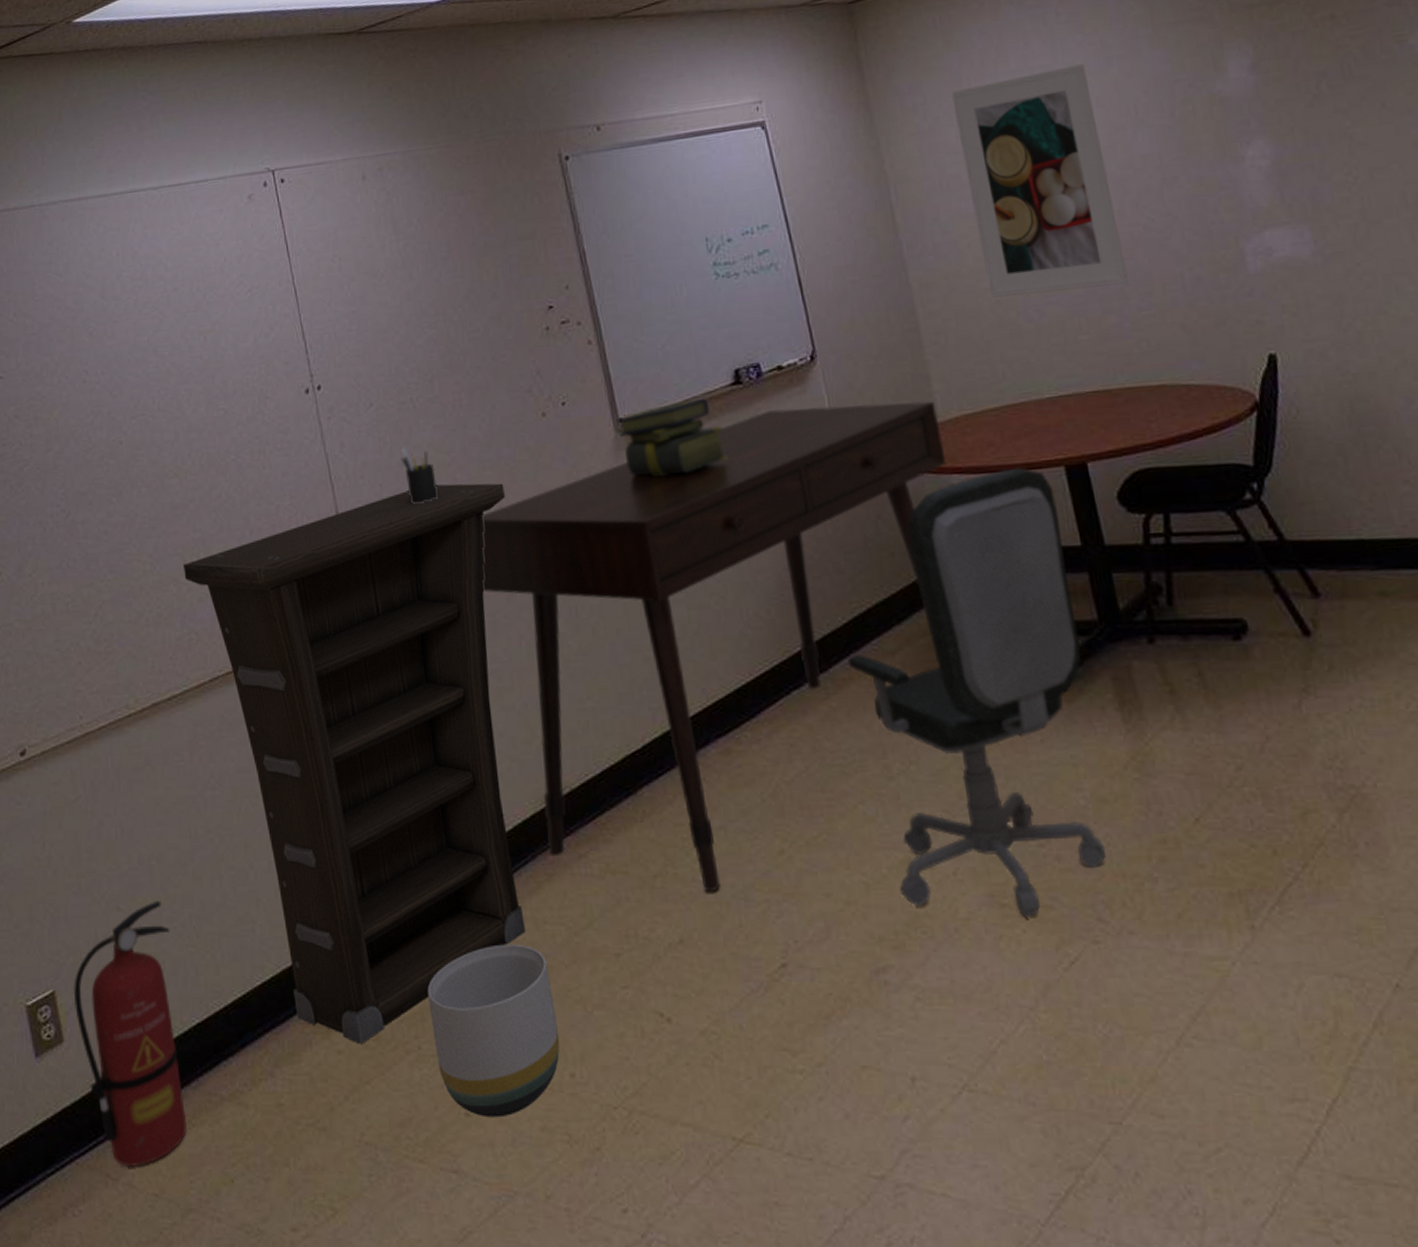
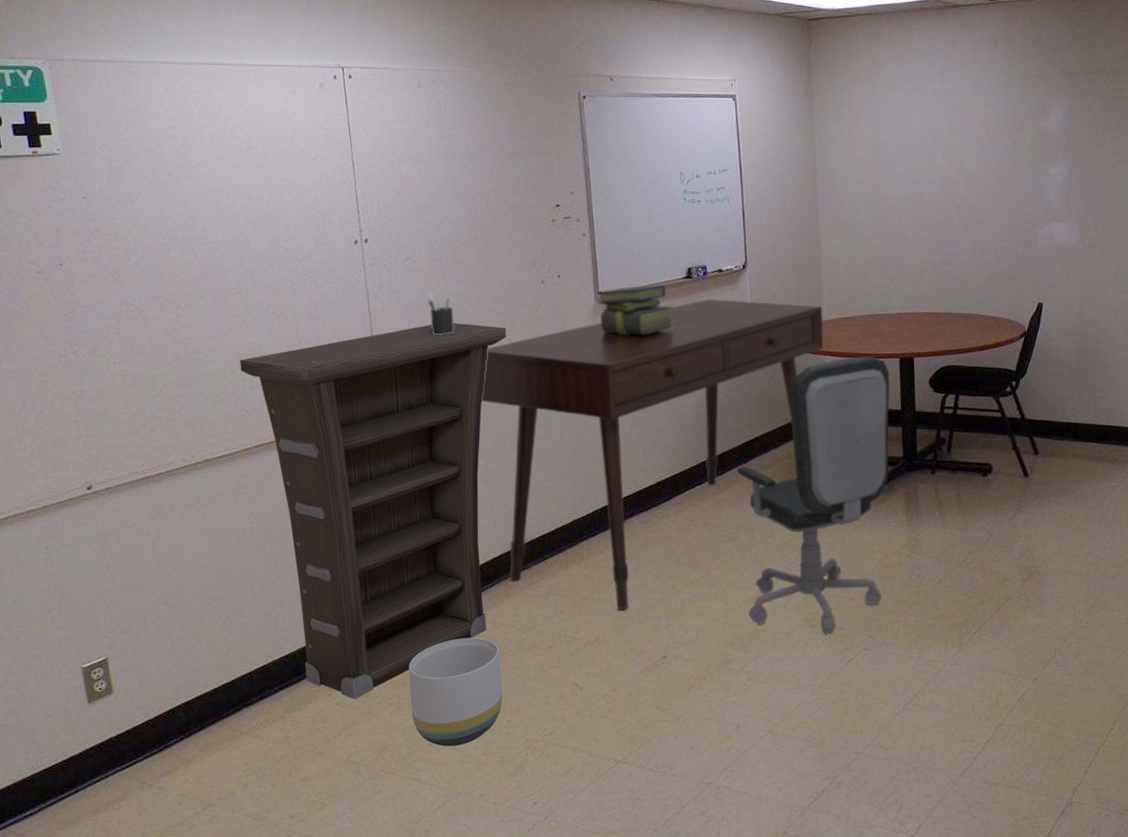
fire extinguisher: present [74,901,187,1168] -> none [124,599,213,778]
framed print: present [951,64,1128,298] -> none [869,93,962,245]

